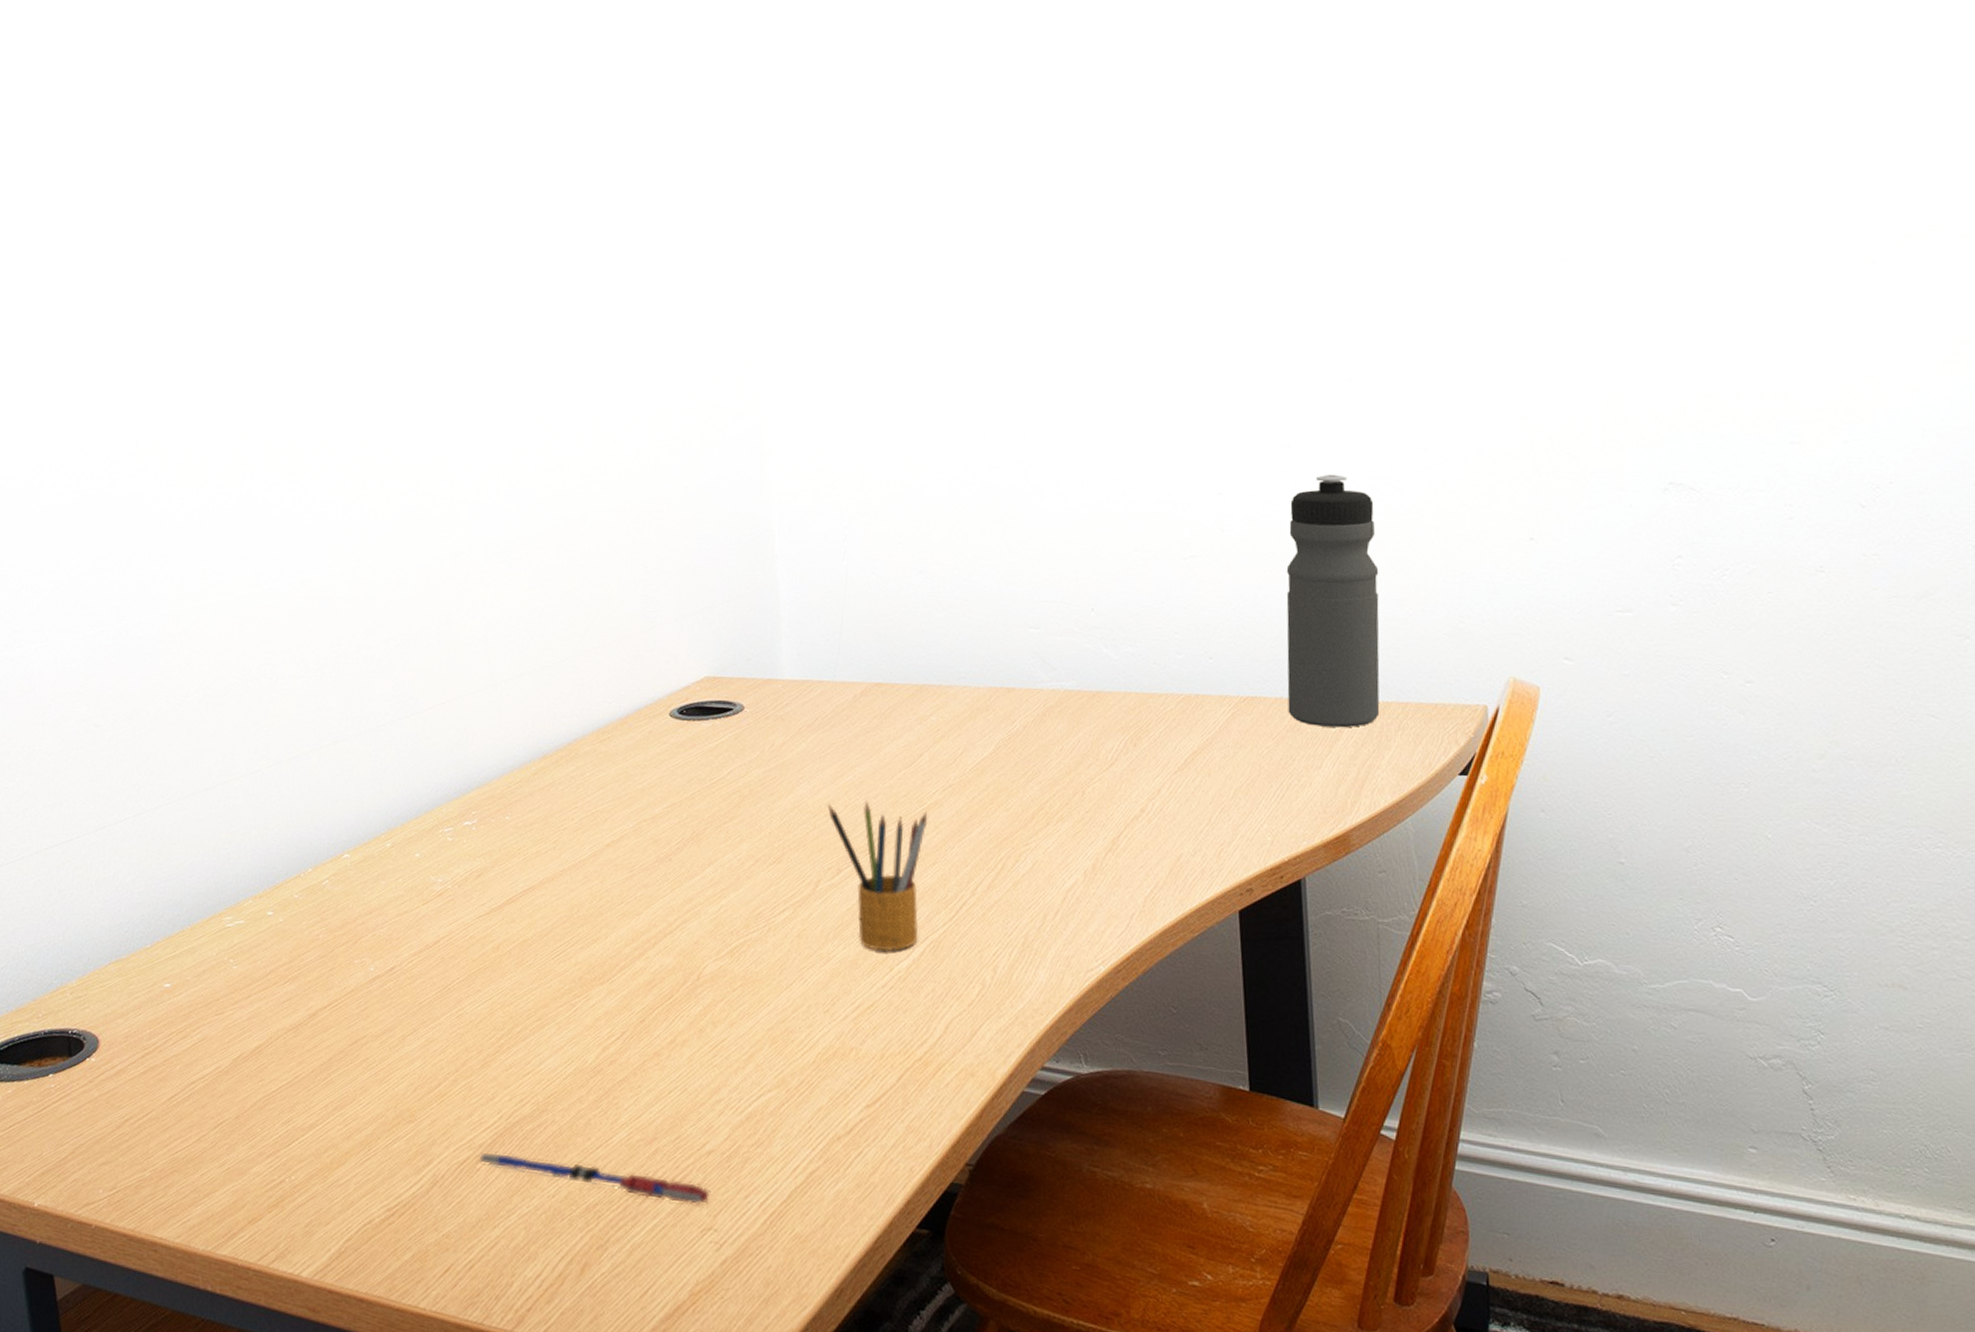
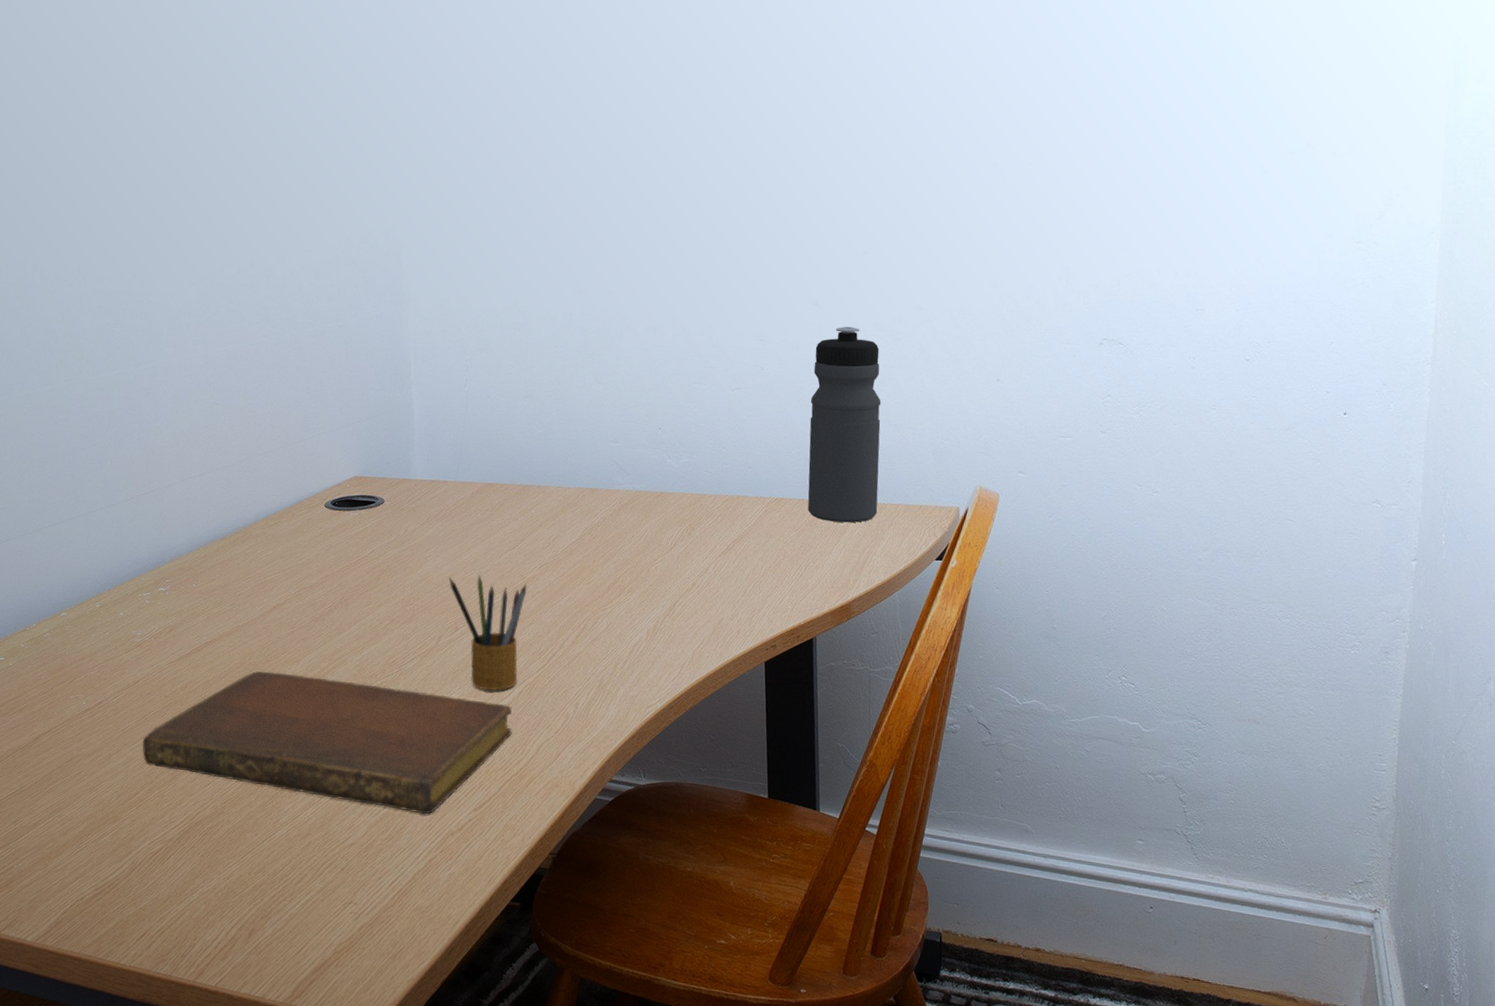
notebook: none [444,927,913,1113] -> present [142,671,512,814]
pen: present [478,1152,711,1205] -> none [169,844,352,885]

